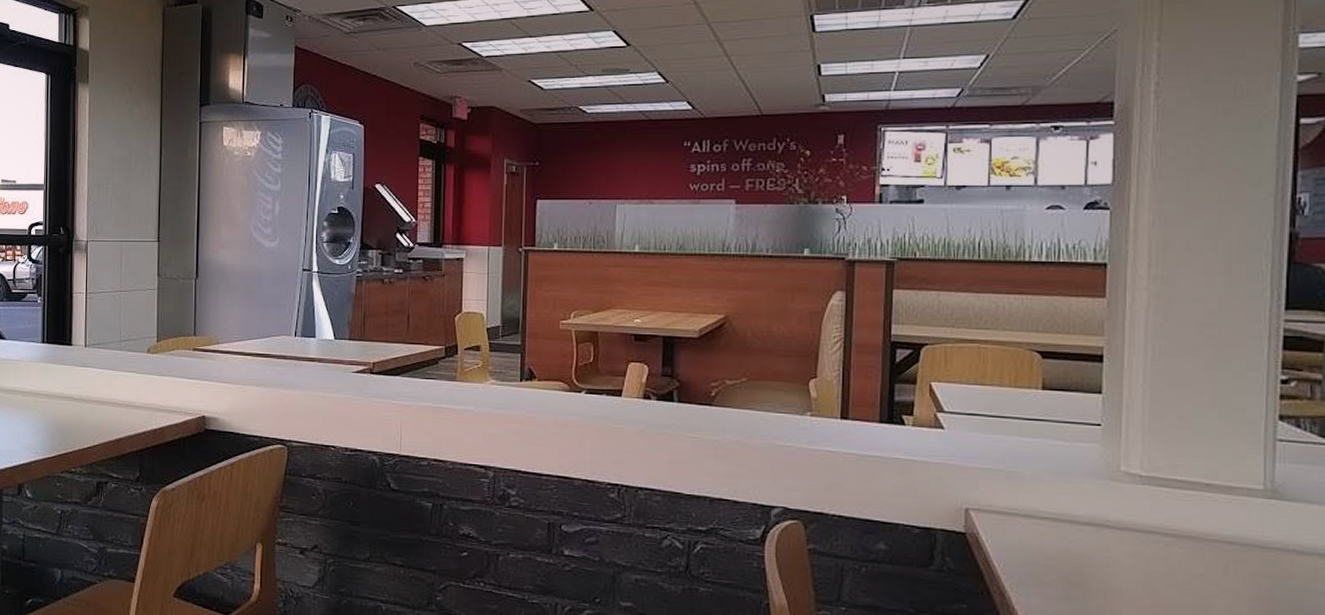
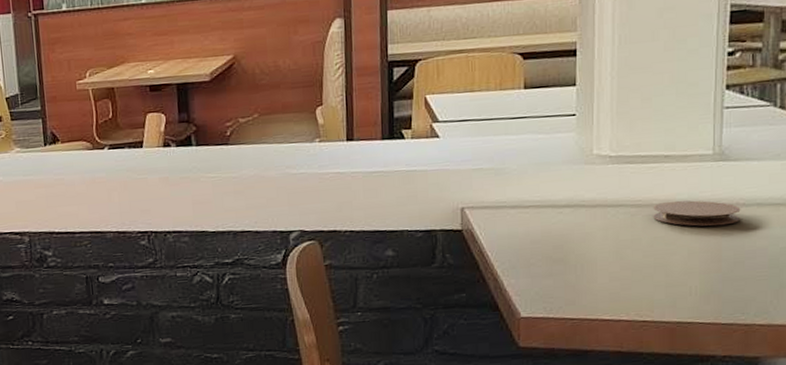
coaster: none [1190,535,1298,573] -> present [652,200,741,226]

